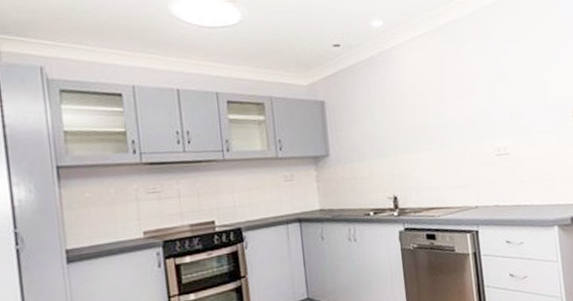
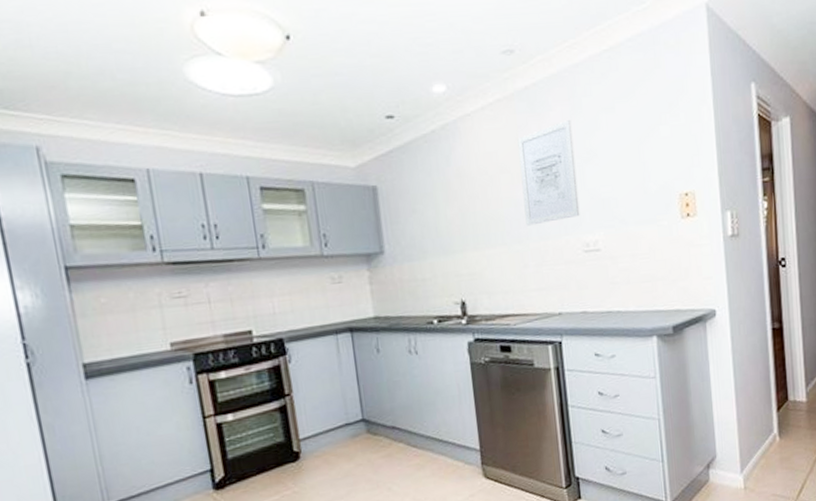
wall art: none [440,49,492,134] -> present [517,120,580,226]

